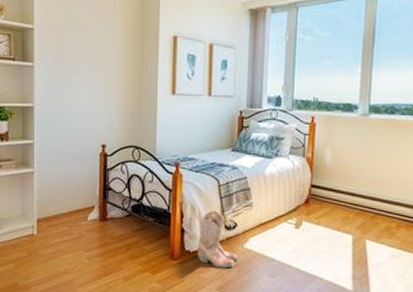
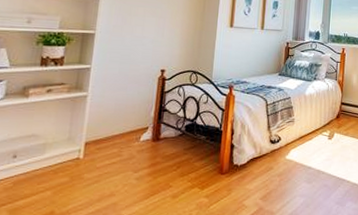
boots: present [197,210,238,268] -> none [244,126,280,179]

